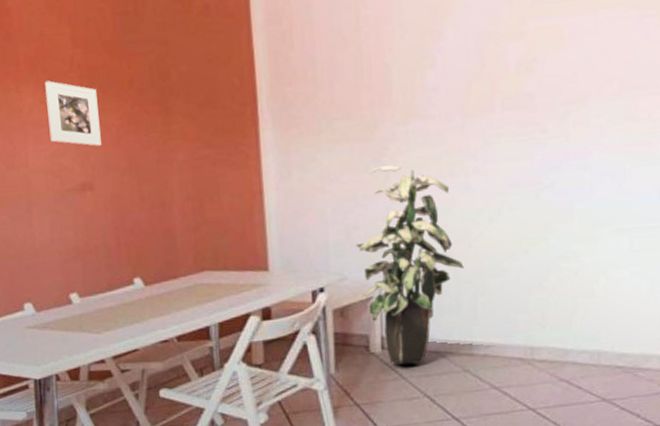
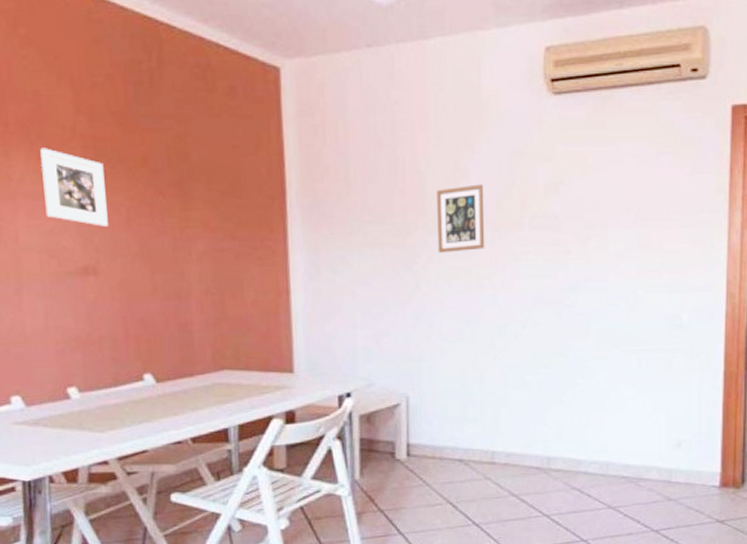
indoor plant: present [355,165,464,364] -> none [384,274,489,471]
picture frame: none [403,70,455,143] -> present [437,184,485,253]

